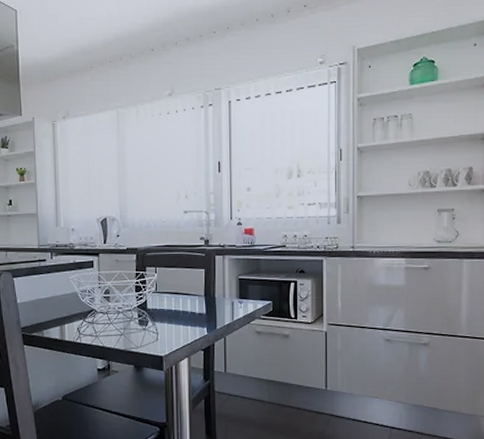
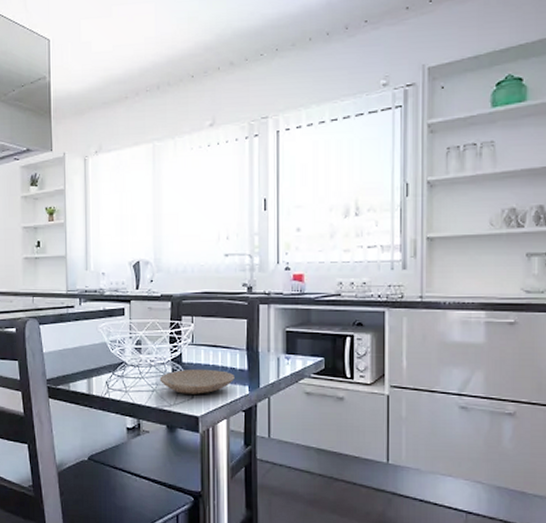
plate: none [127,314,194,337] -> present [159,368,235,394]

